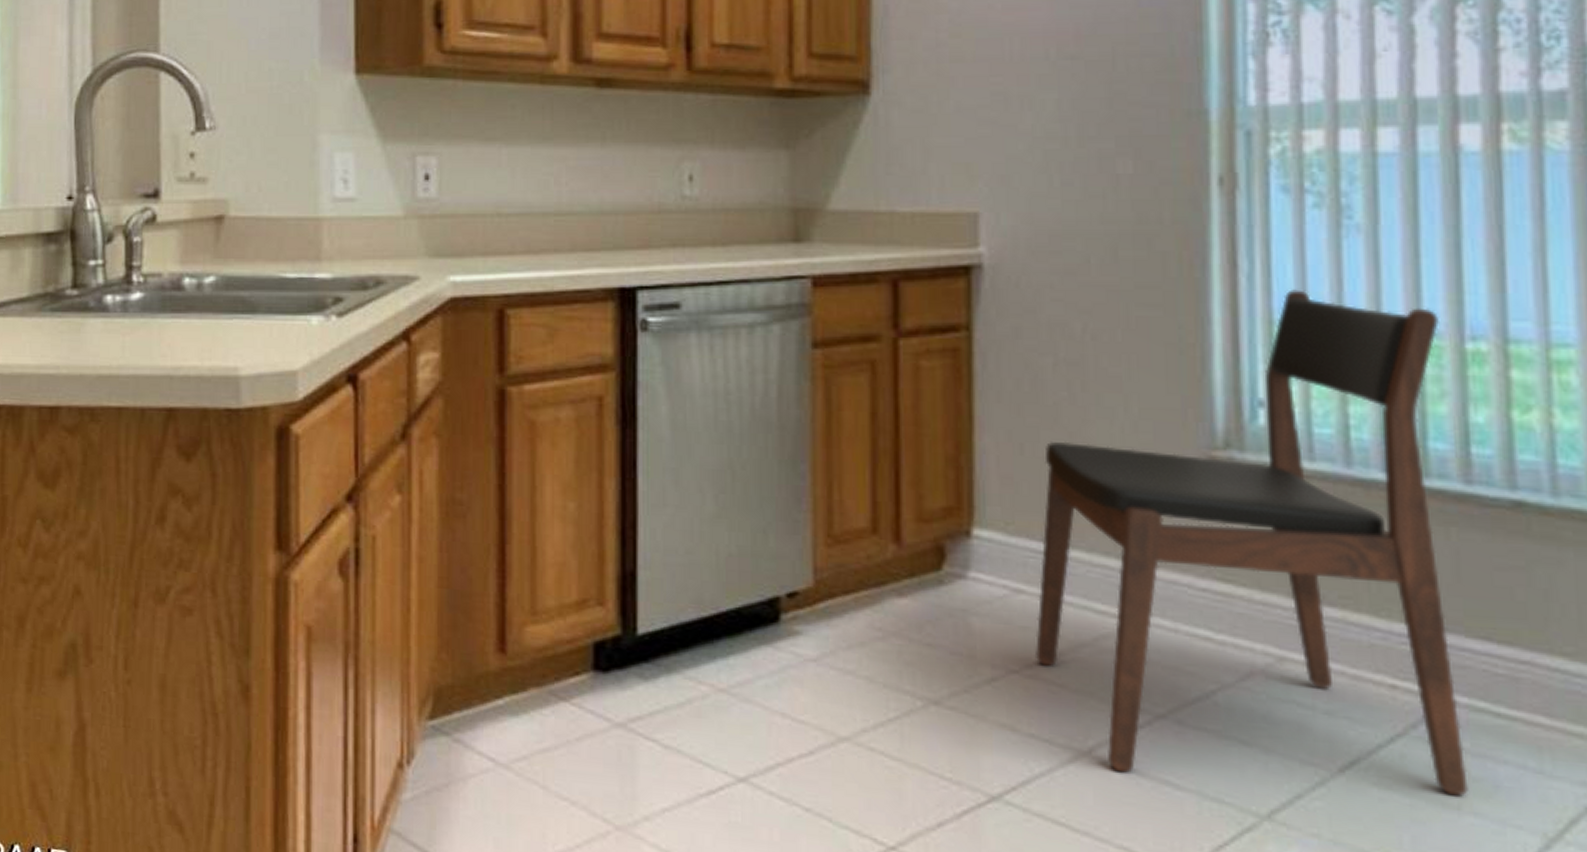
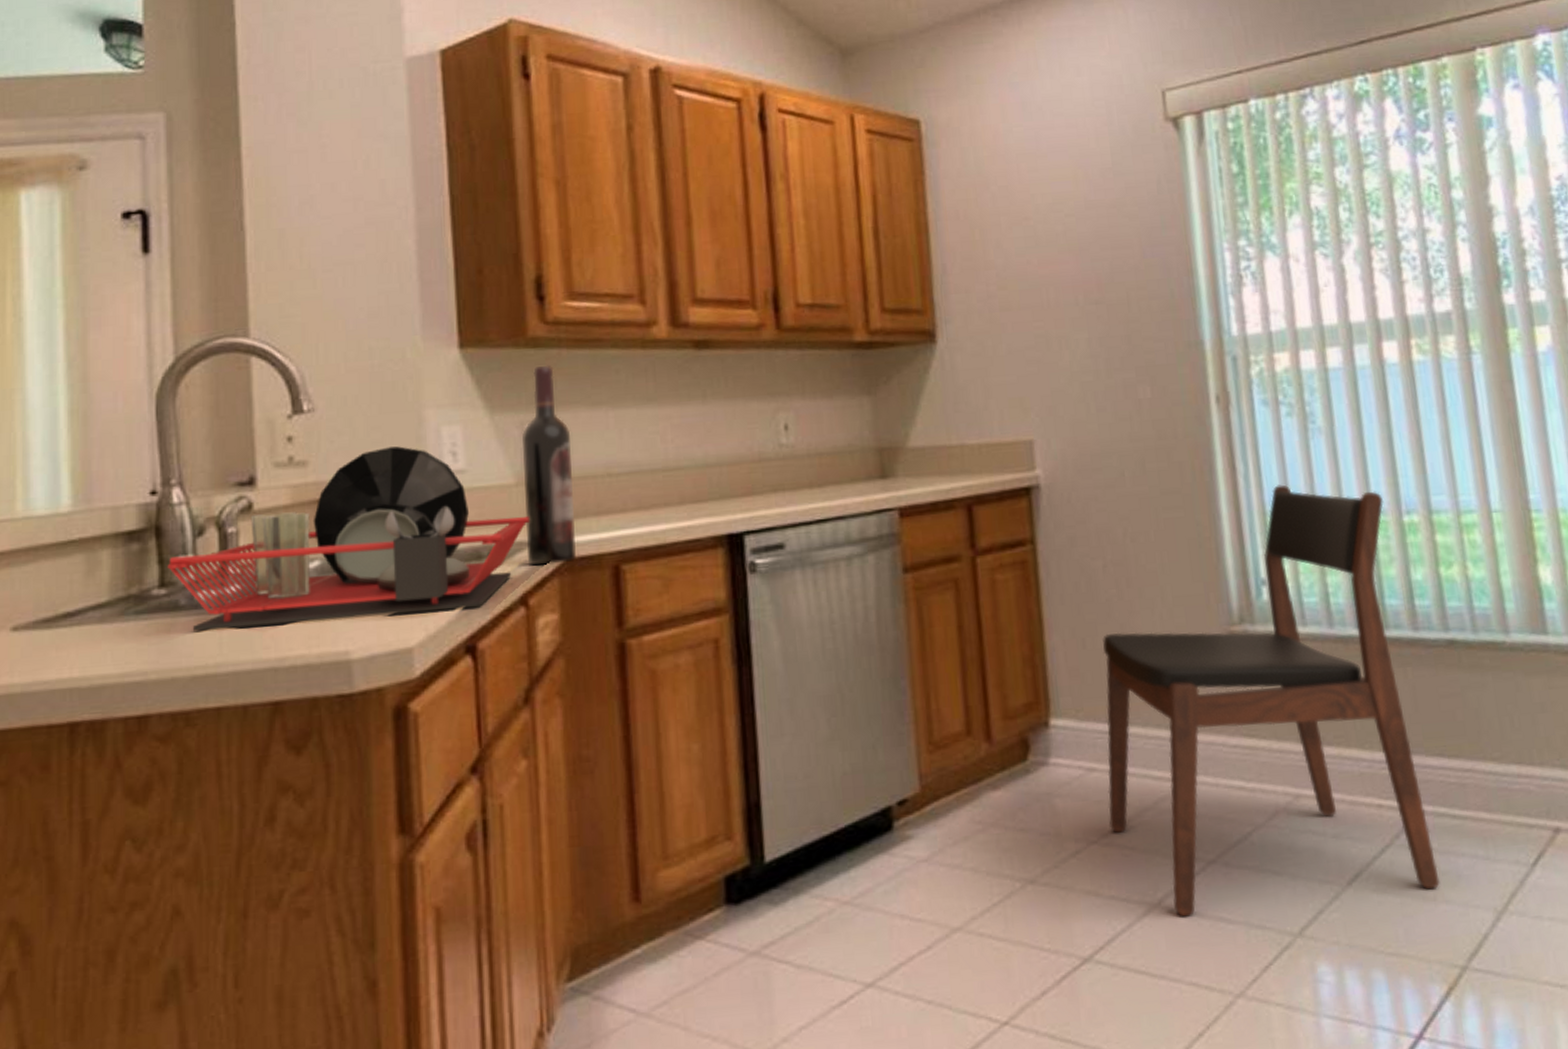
dish rack: none [80,170,416,338] -> present [167,446,529,631]
wine bottle: none [411,96,462,302] -> present [521,365,576,566]

